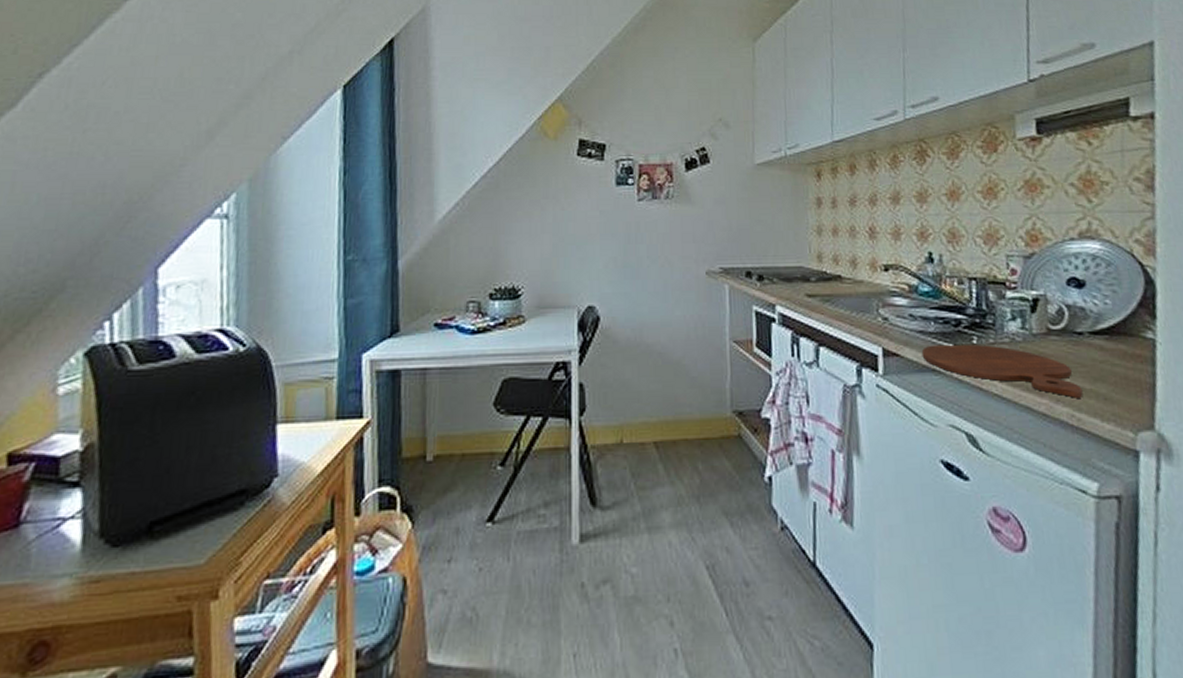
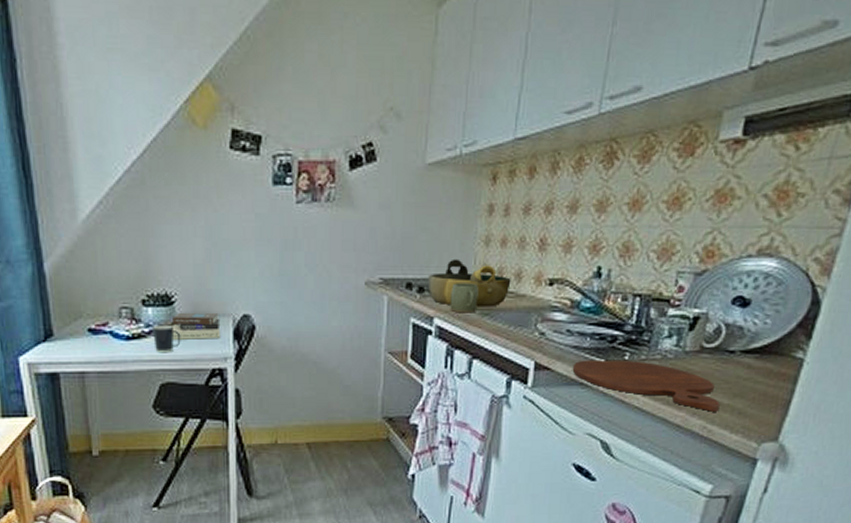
mug: none [497,317,526,347] -> present [151,324,181,353]
books: none [517,304,566,333] -> present [171,312,221,340]
cooking pot: none [766,248,847,294] -> present [427,259,511,307]
mug: none [789,270,818,300] -> present [450,283,479,313]

